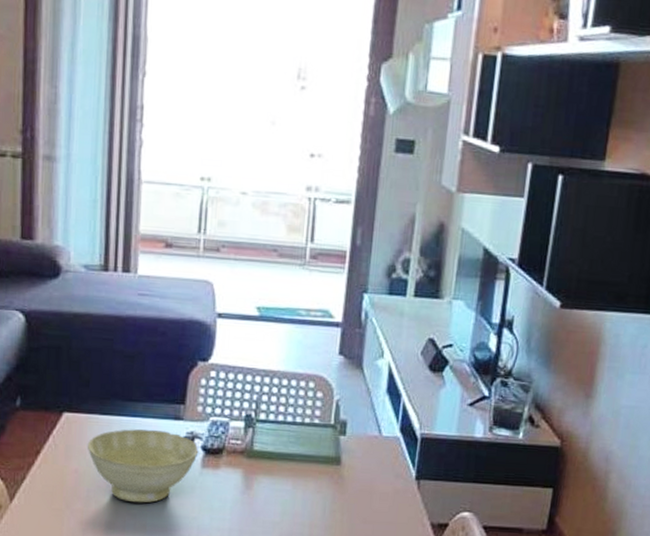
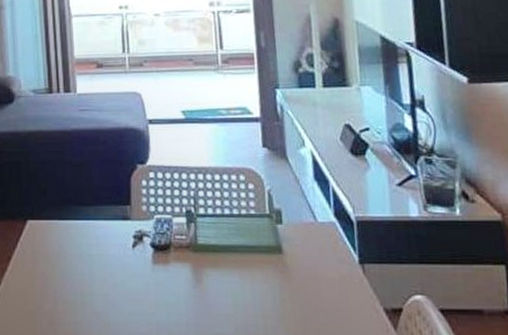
bowl: present [87,429,199,503] -> none [50,230,149,302]

